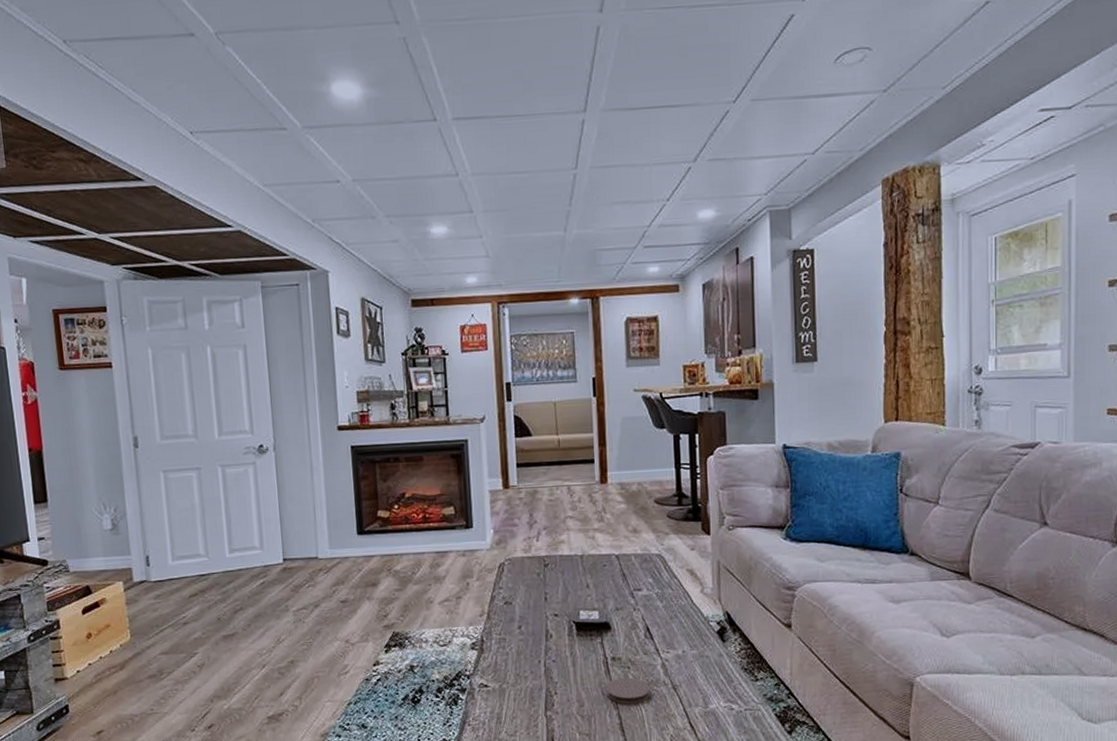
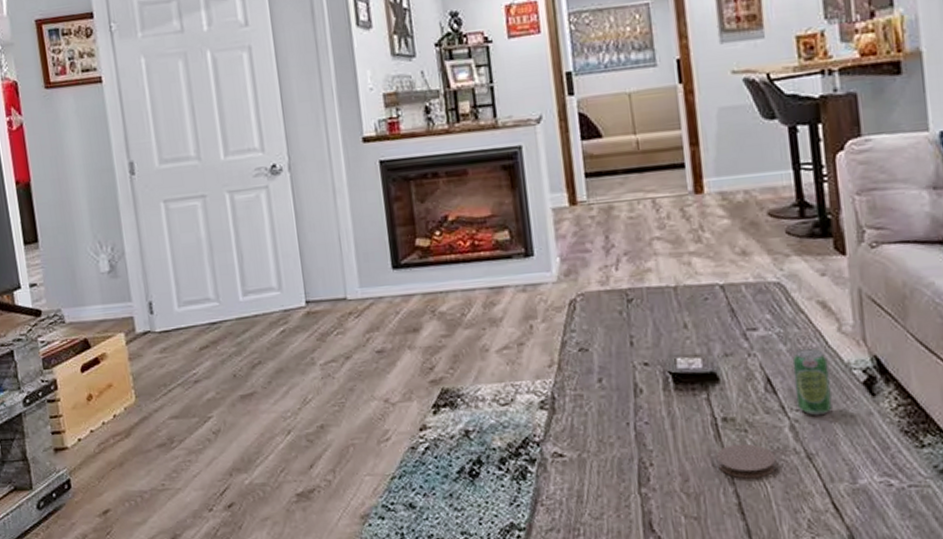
beverage can: none [666,605,694,657] -> present [792,348,832,416]

